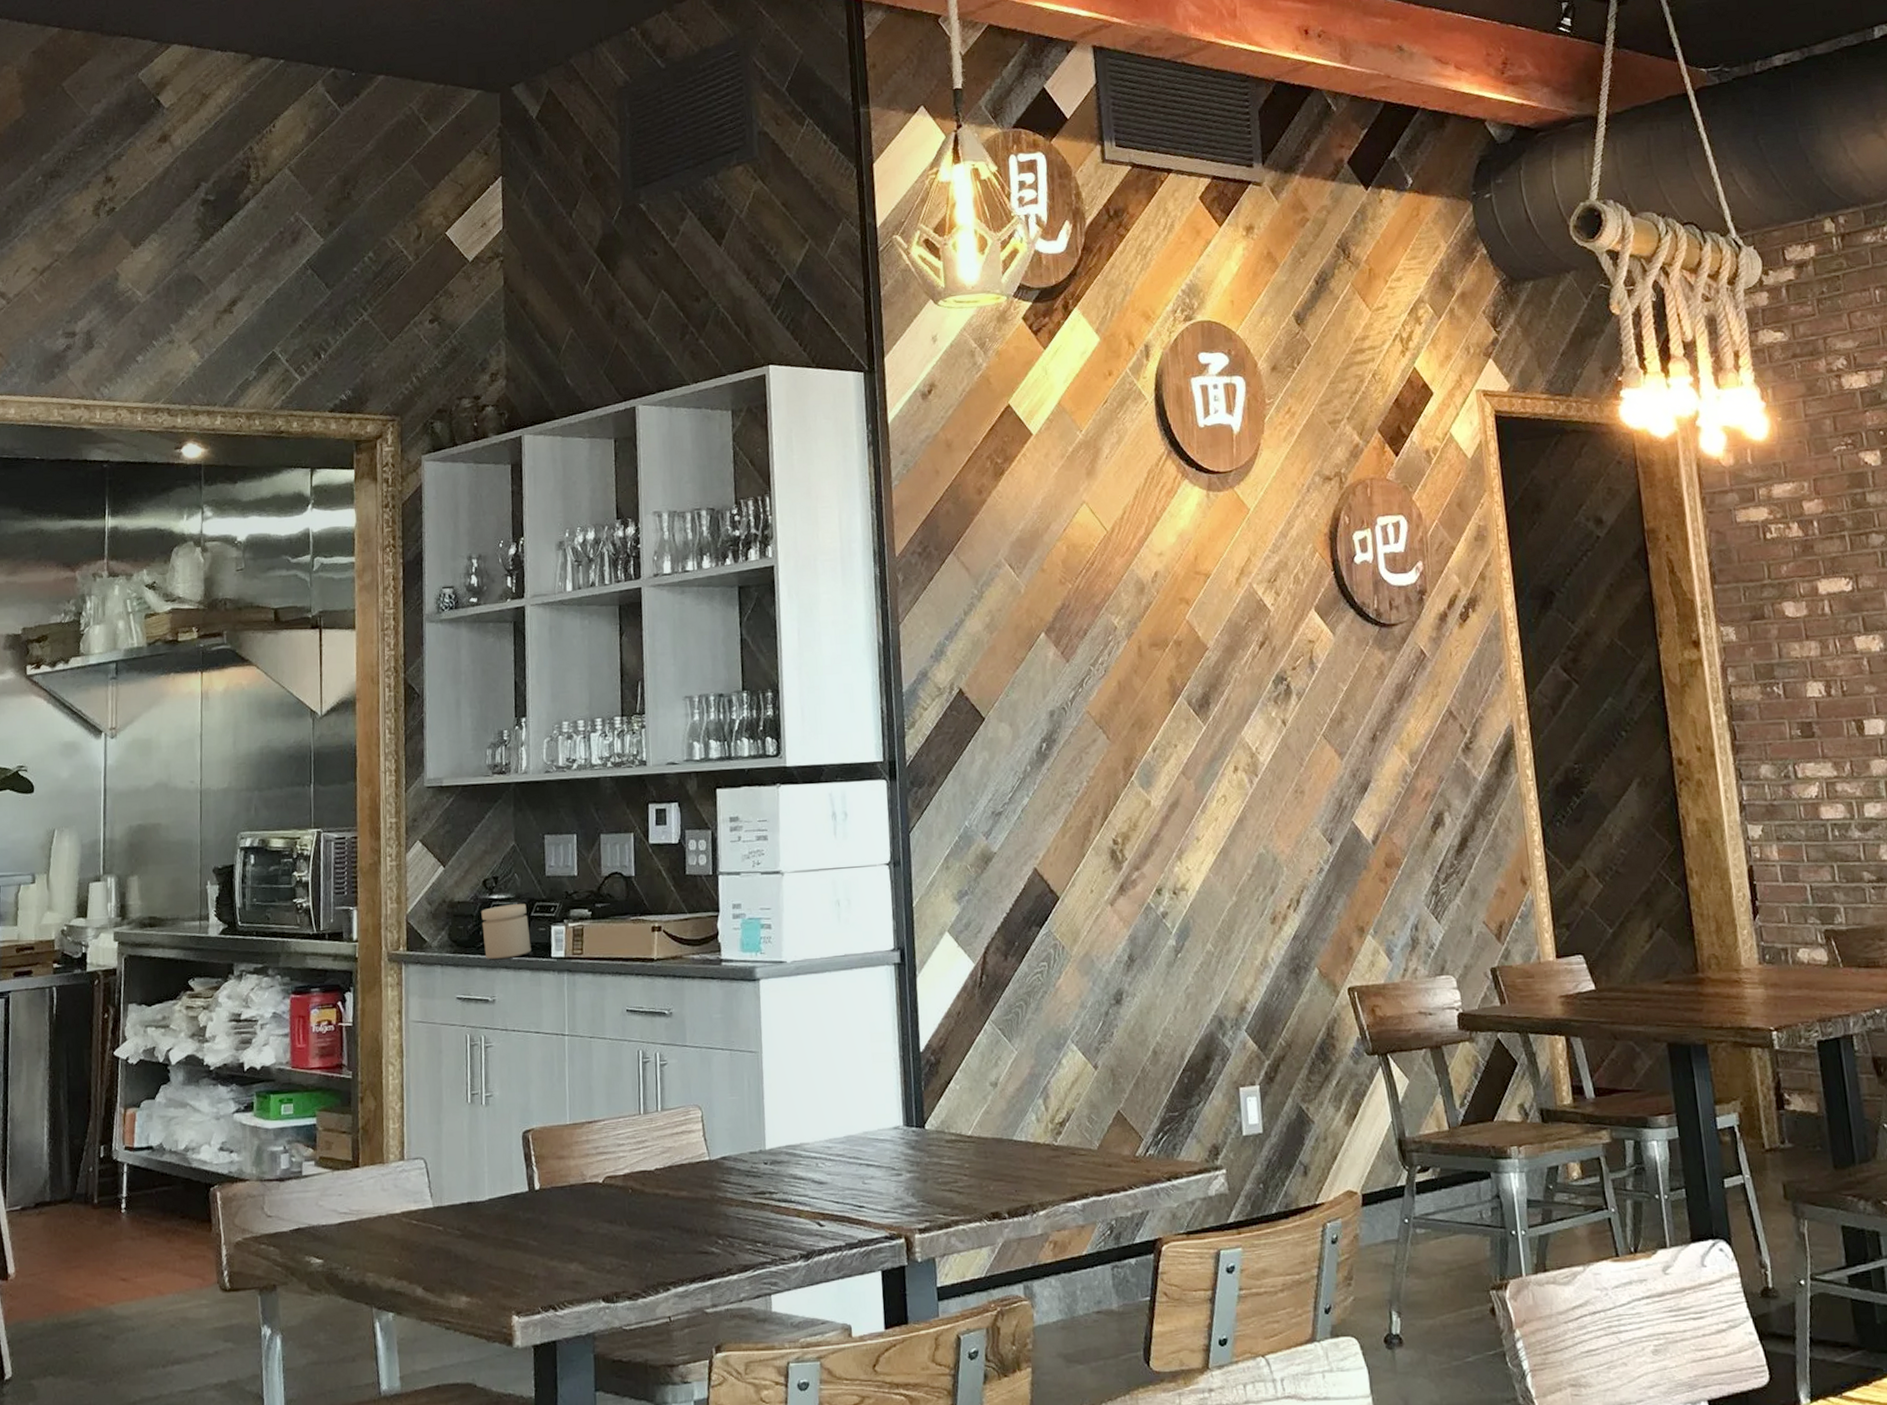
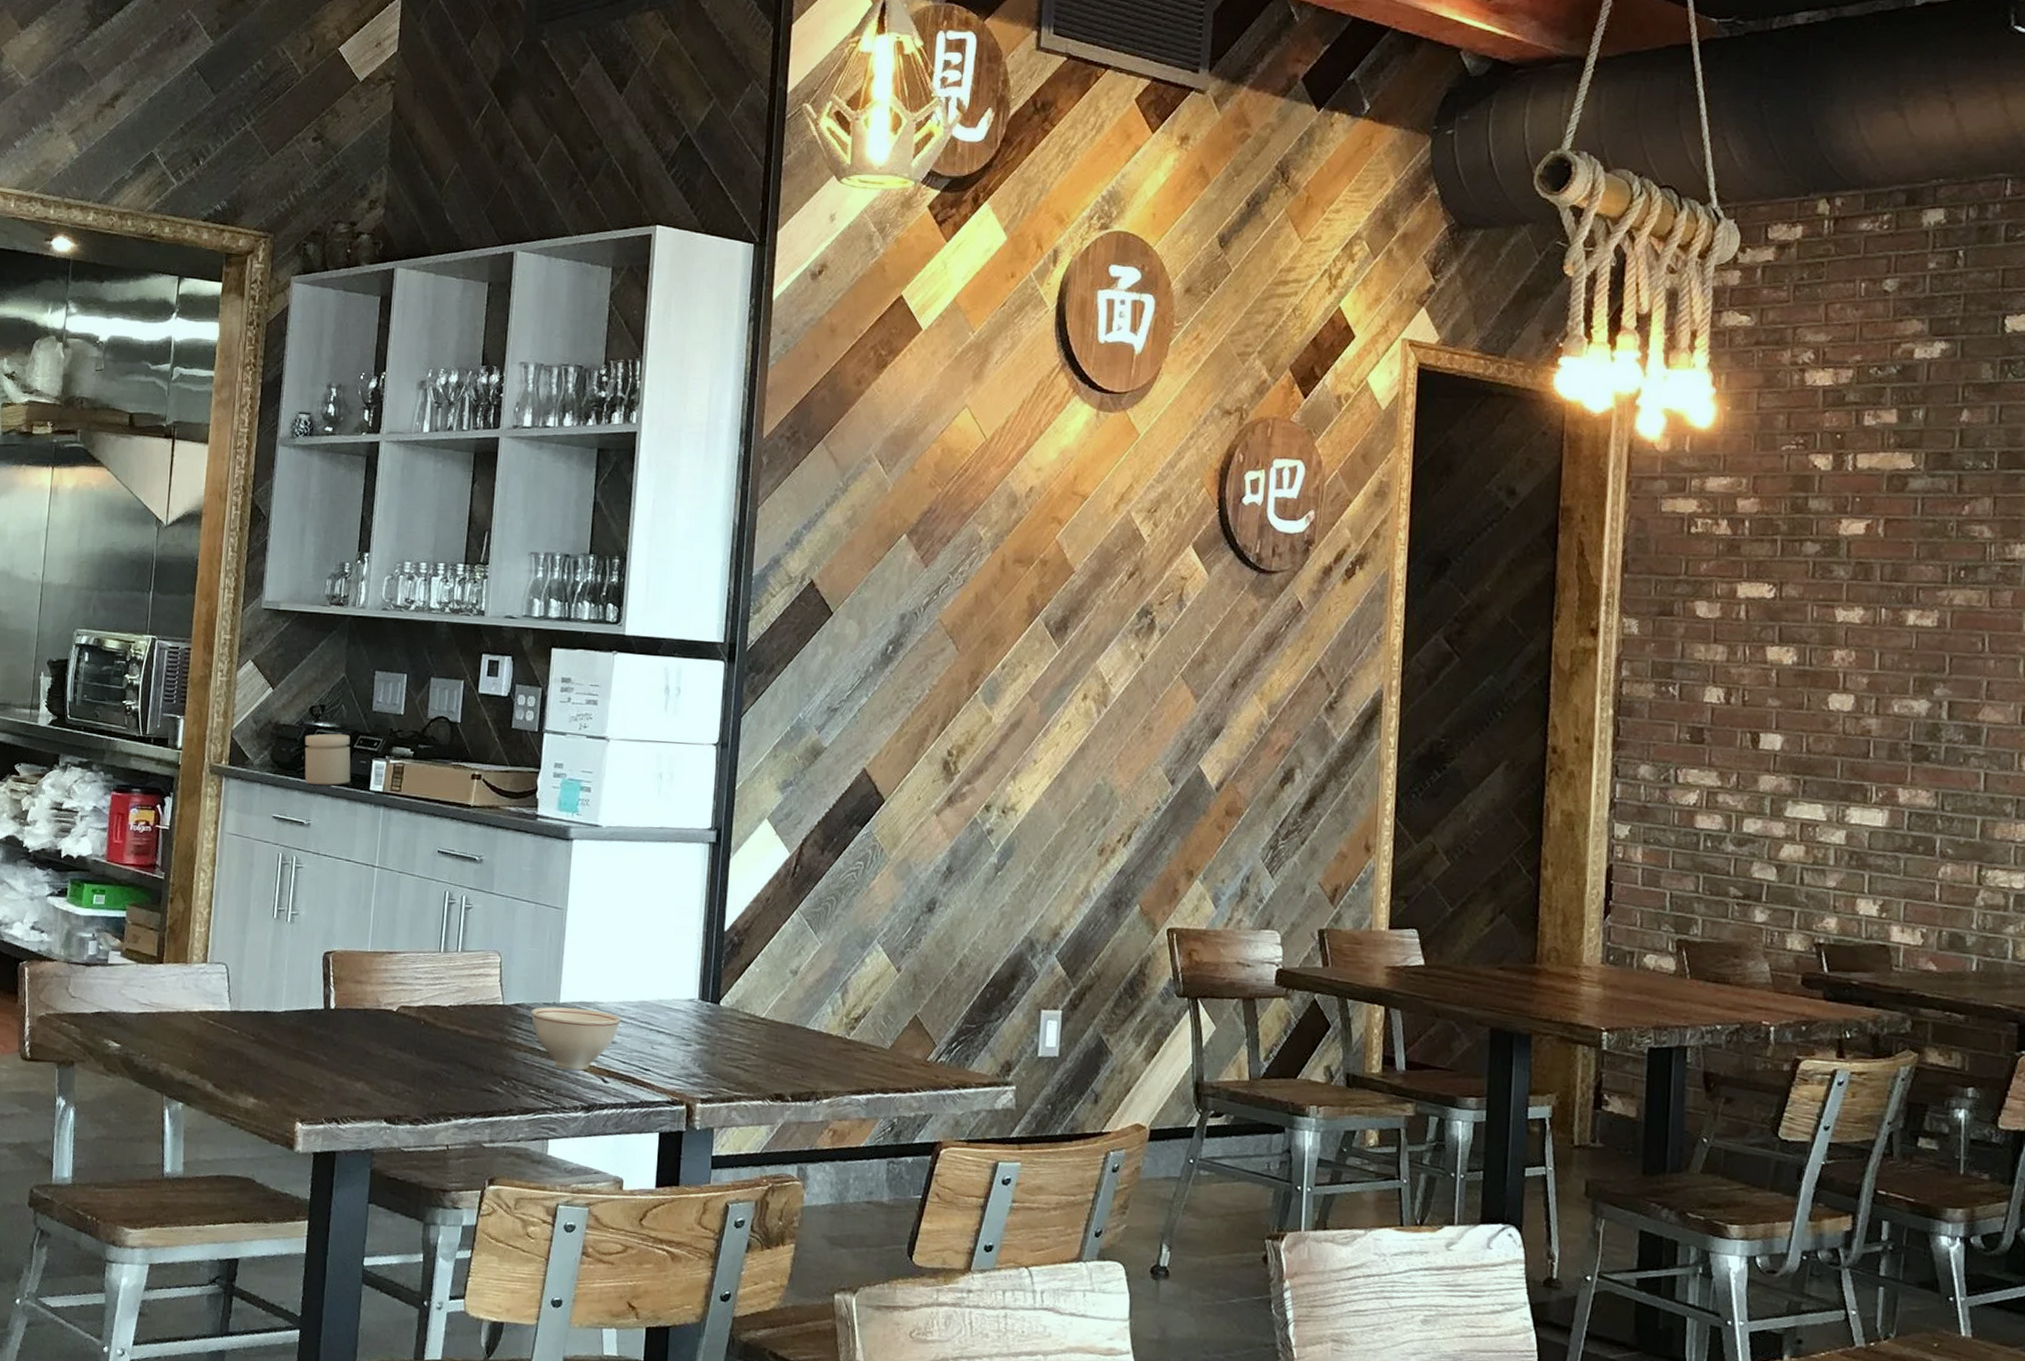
bowl: none [738,1152,829,1219] -> present [531,1006,621,1071]

